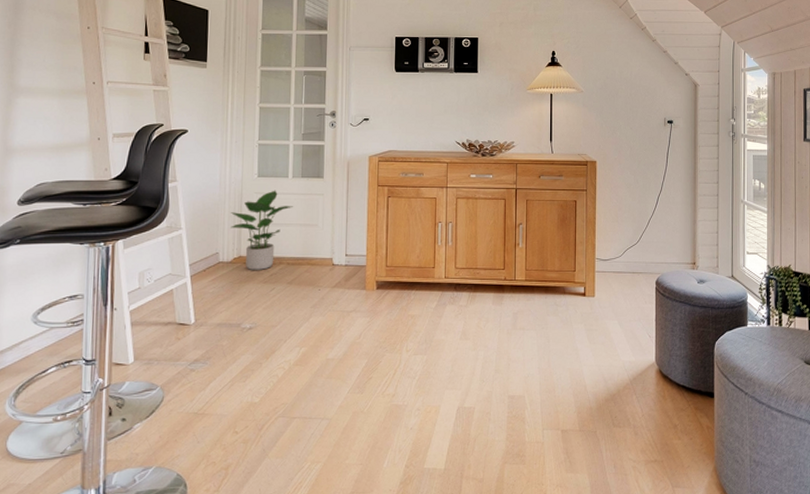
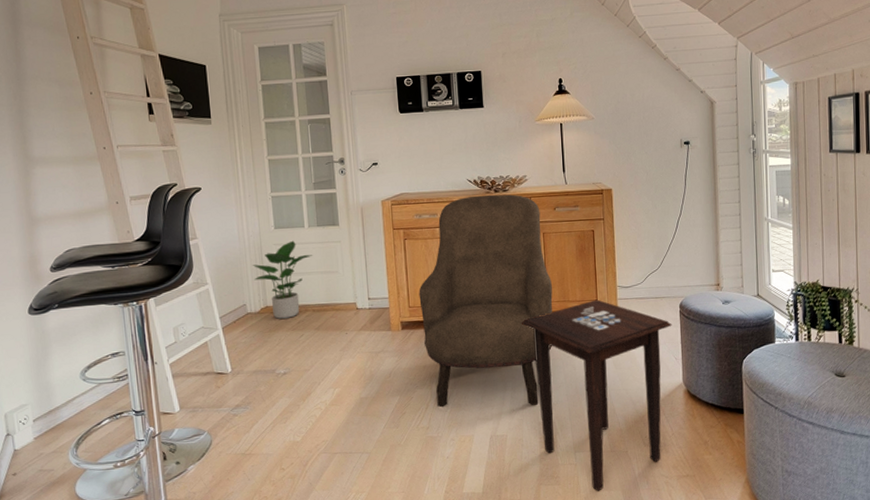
armchair: none [397,158,531,378] -> present [419,194,553,408]
side table: none [498,270,648,473] -> present [521,299,672,491]

